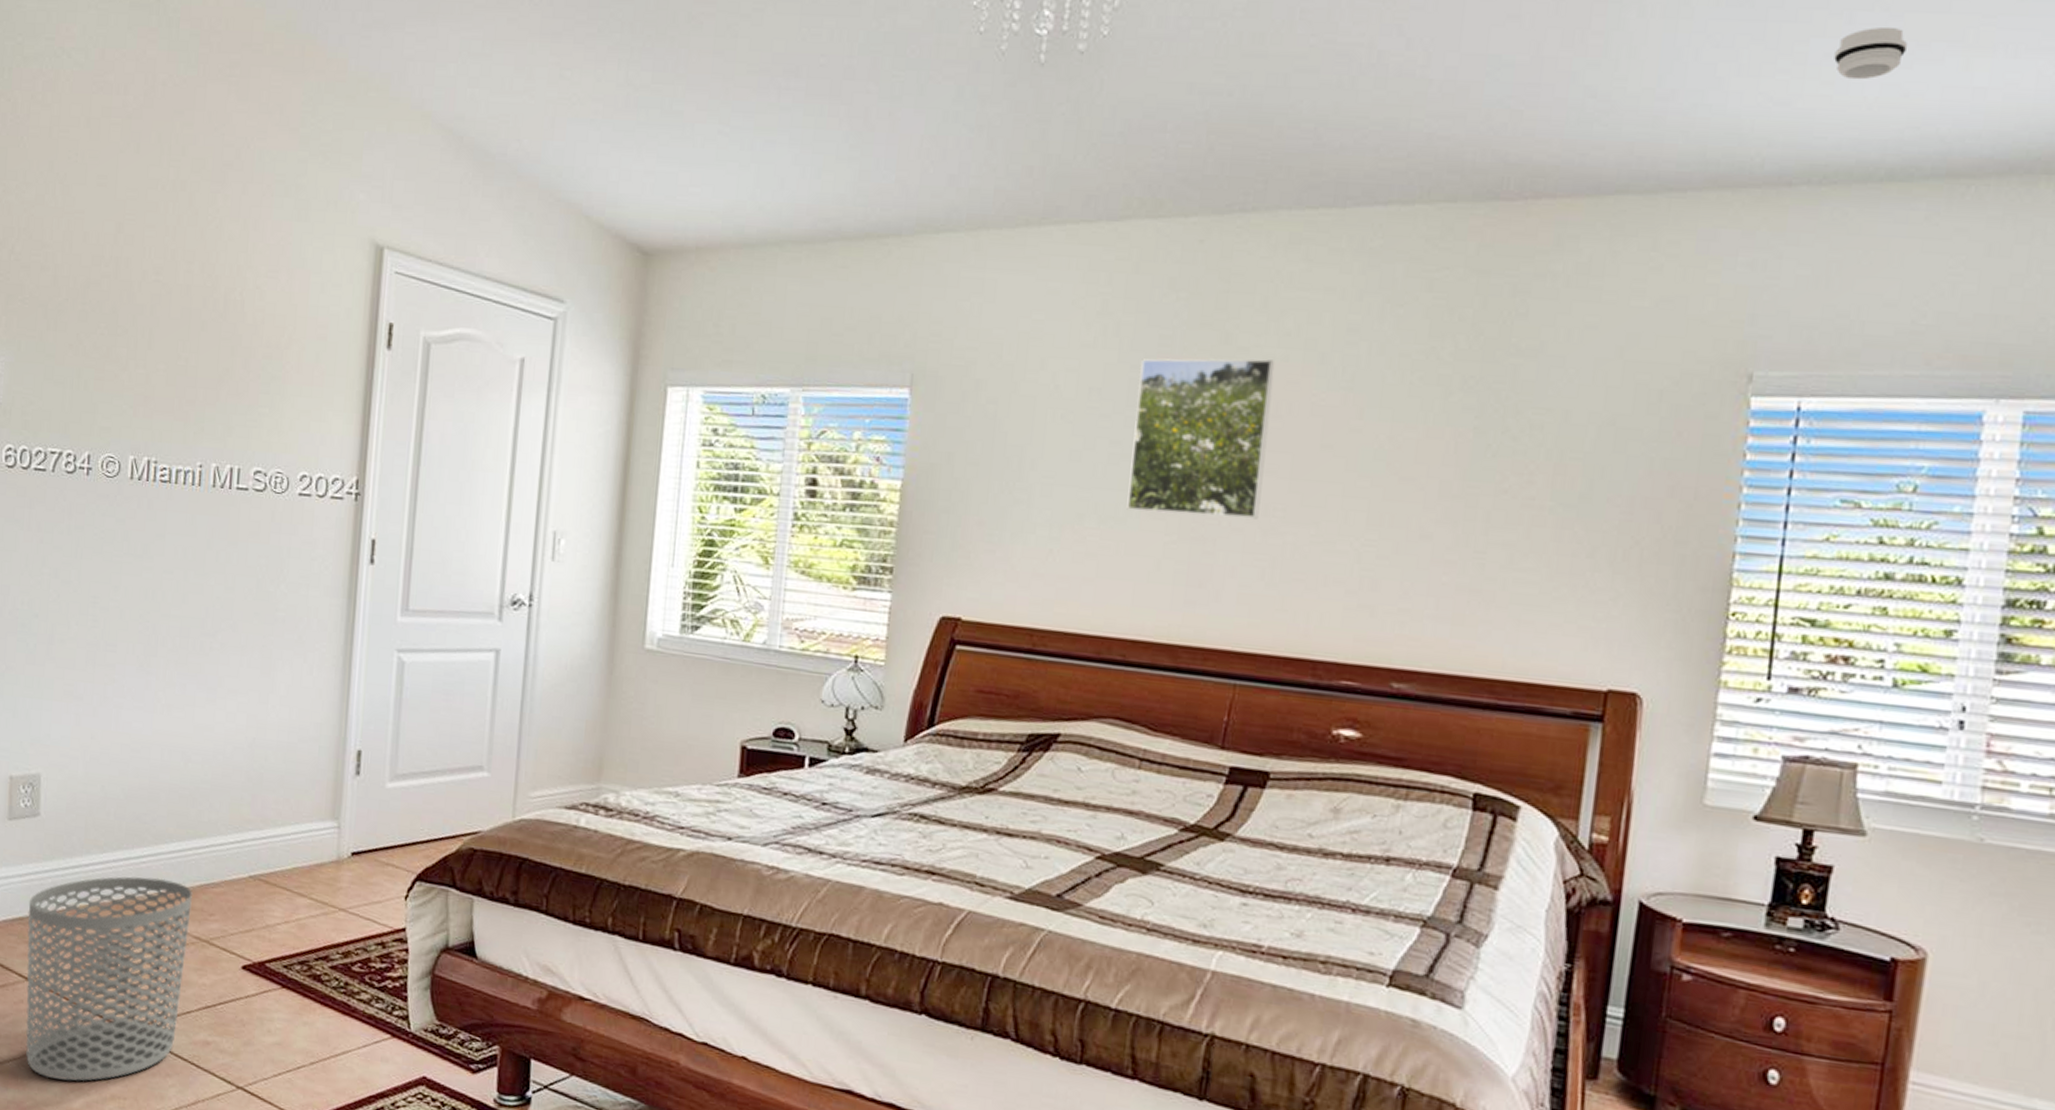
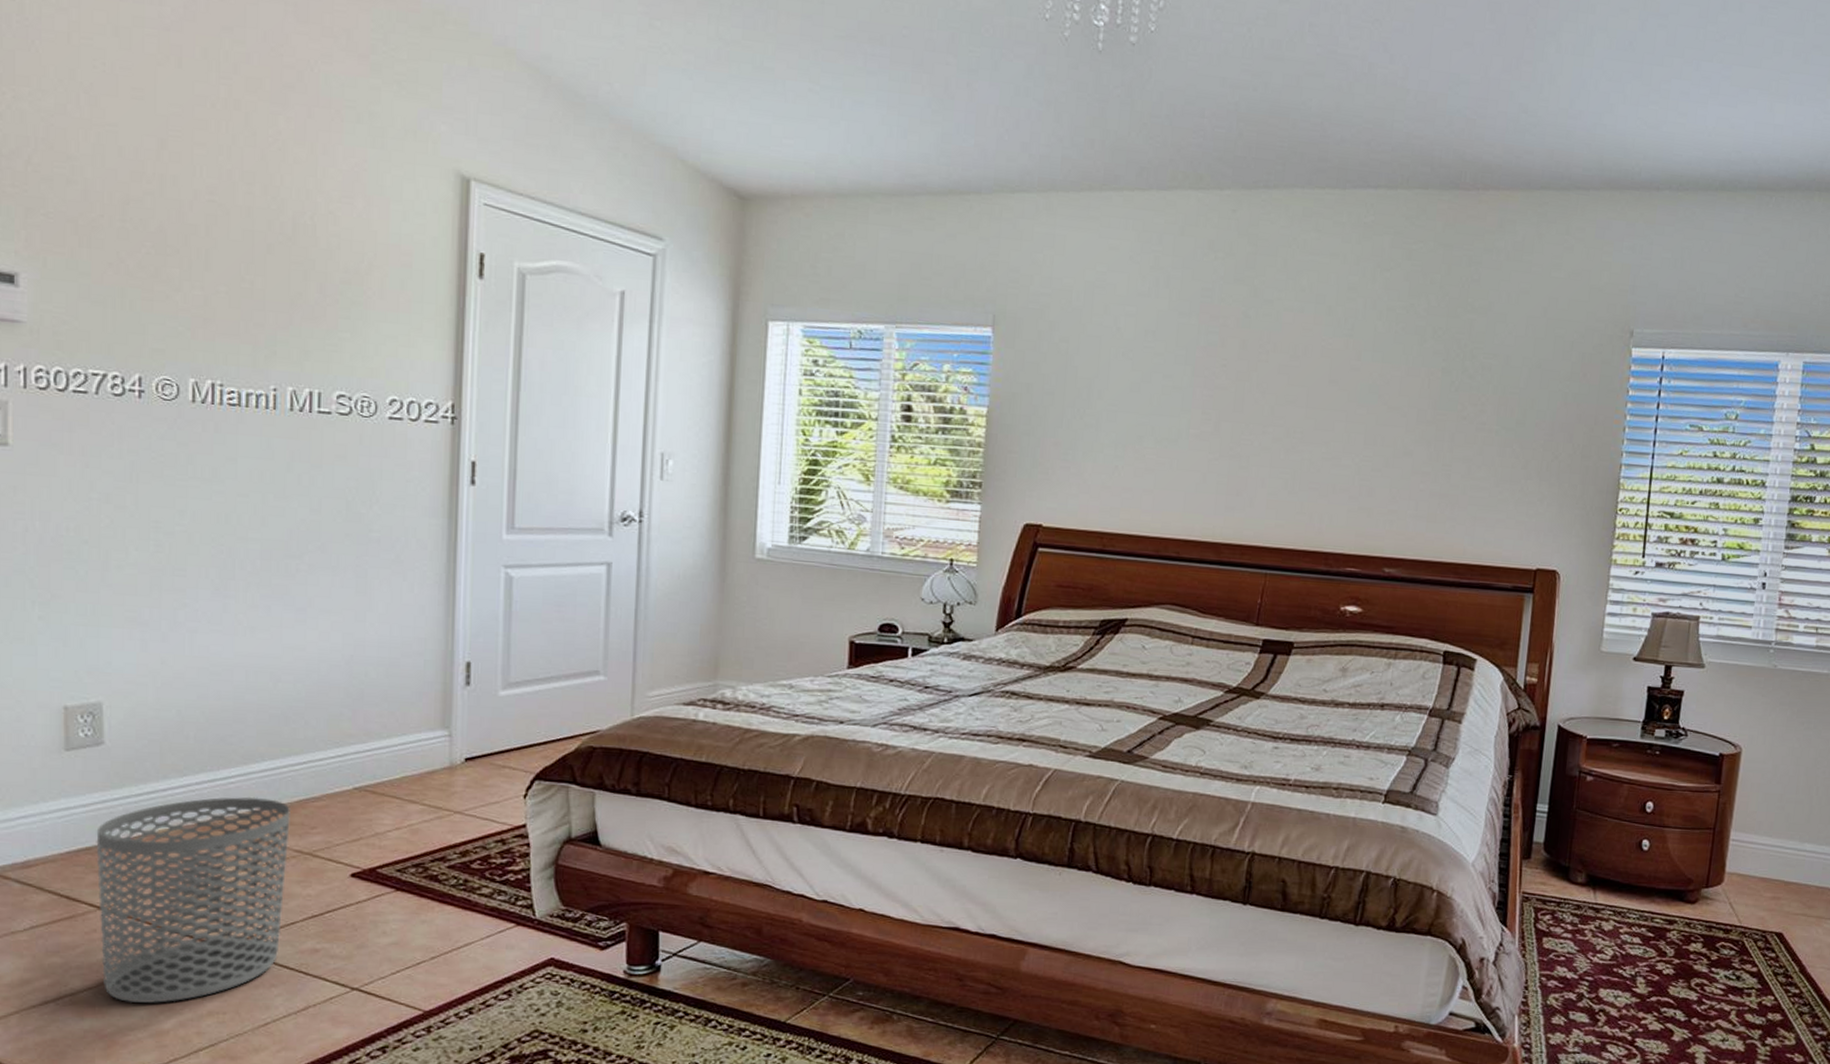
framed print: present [1126,358,1275,519] -> none [1178,307,1293,440]
smoke detector: present [1834,26,1909,80] -> none [1687,74,1735,114]

